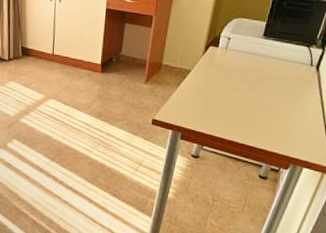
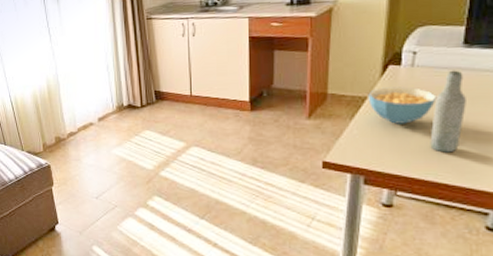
cereal bowl: none [191,63,240,94] -> present [368,86,437,124]
bottle: none [230,55,260,119] -> present [430,70,466,153]

